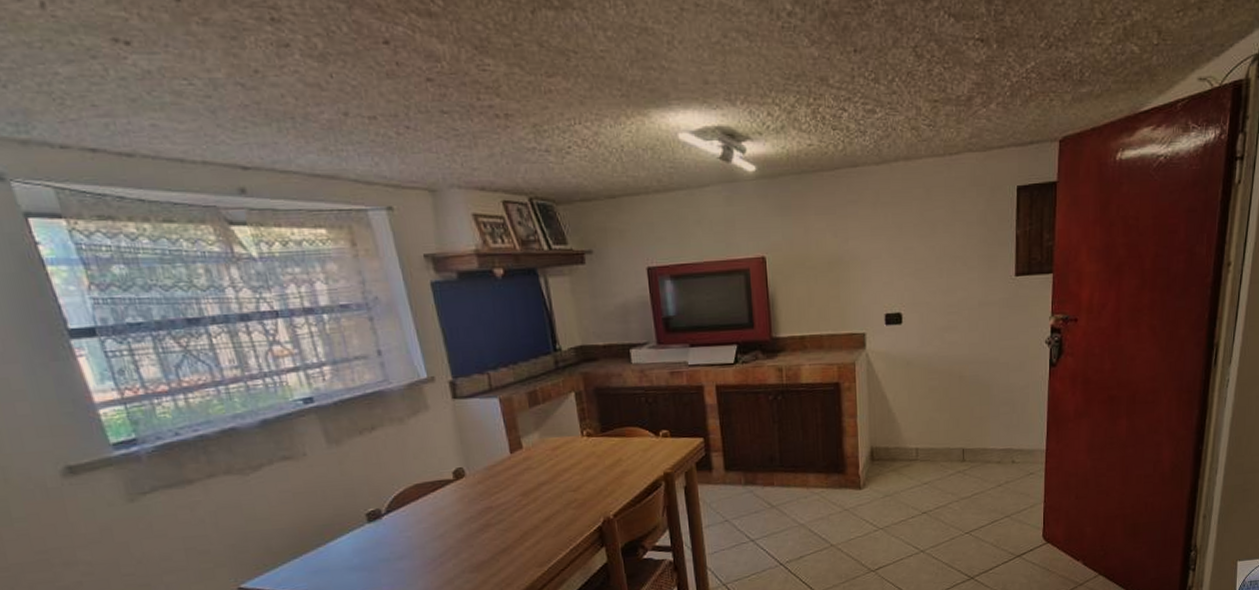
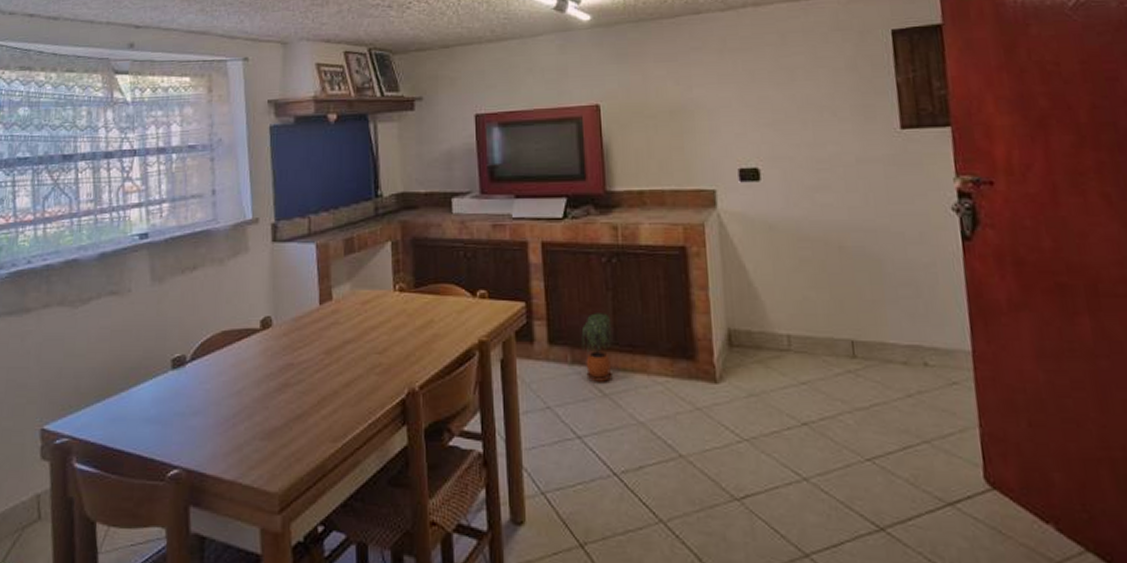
potted plant: none [752,442,779,497] -> present [581,313,613,382]

